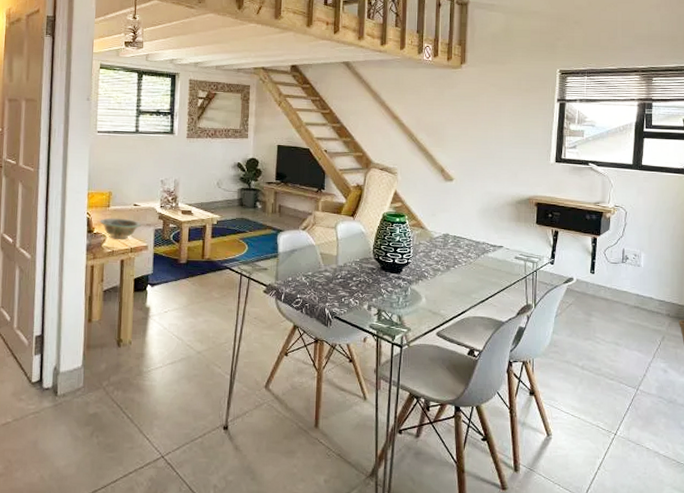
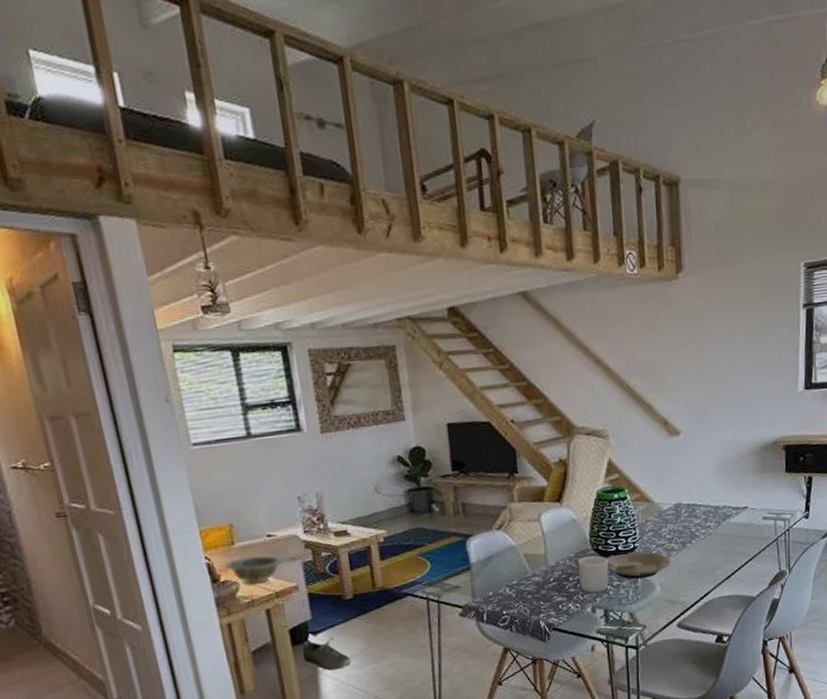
shoe: none [140,290,175,317] -> present [302,636,351,671]
mug: none [361,263,386,294] -> present [577,555,609,593]
plate: none [384,265,436,289] -> present [605,551,670,579]

